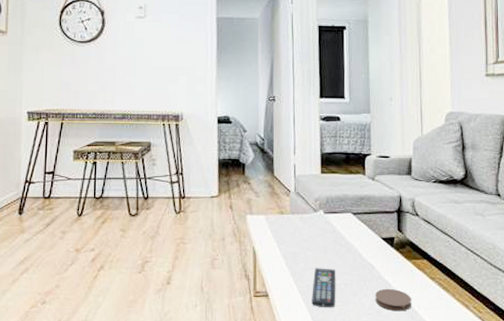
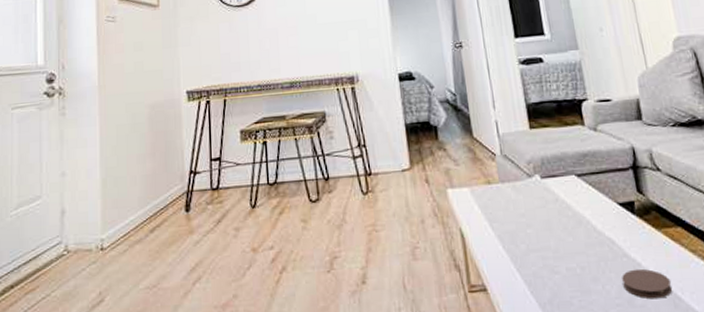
remote control: present [312,268,336,308] -> none [539,248,573,301]

